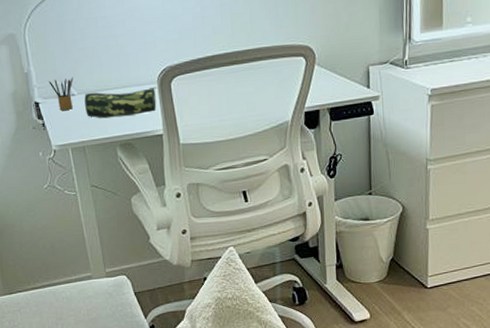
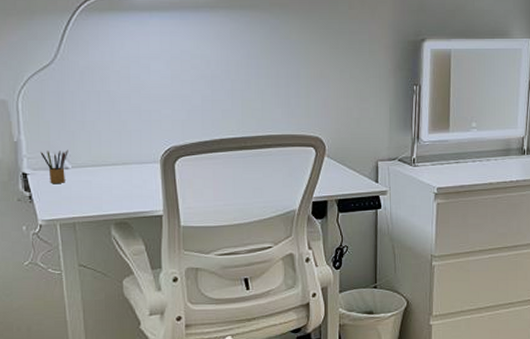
pencil case: present [84,86,157,119] -> none [79,166,160,195]

